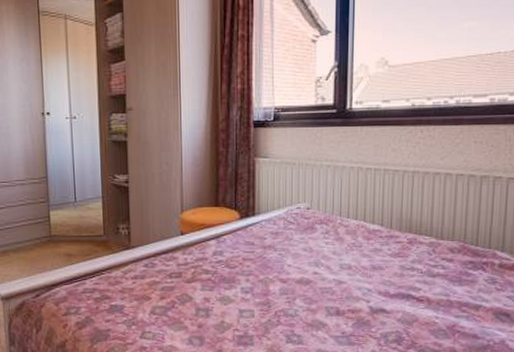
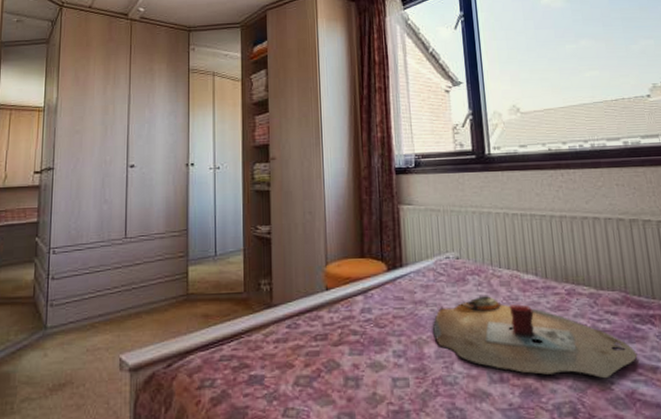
tray: none [280,243,465,314] -> present [433,296,638,379]

